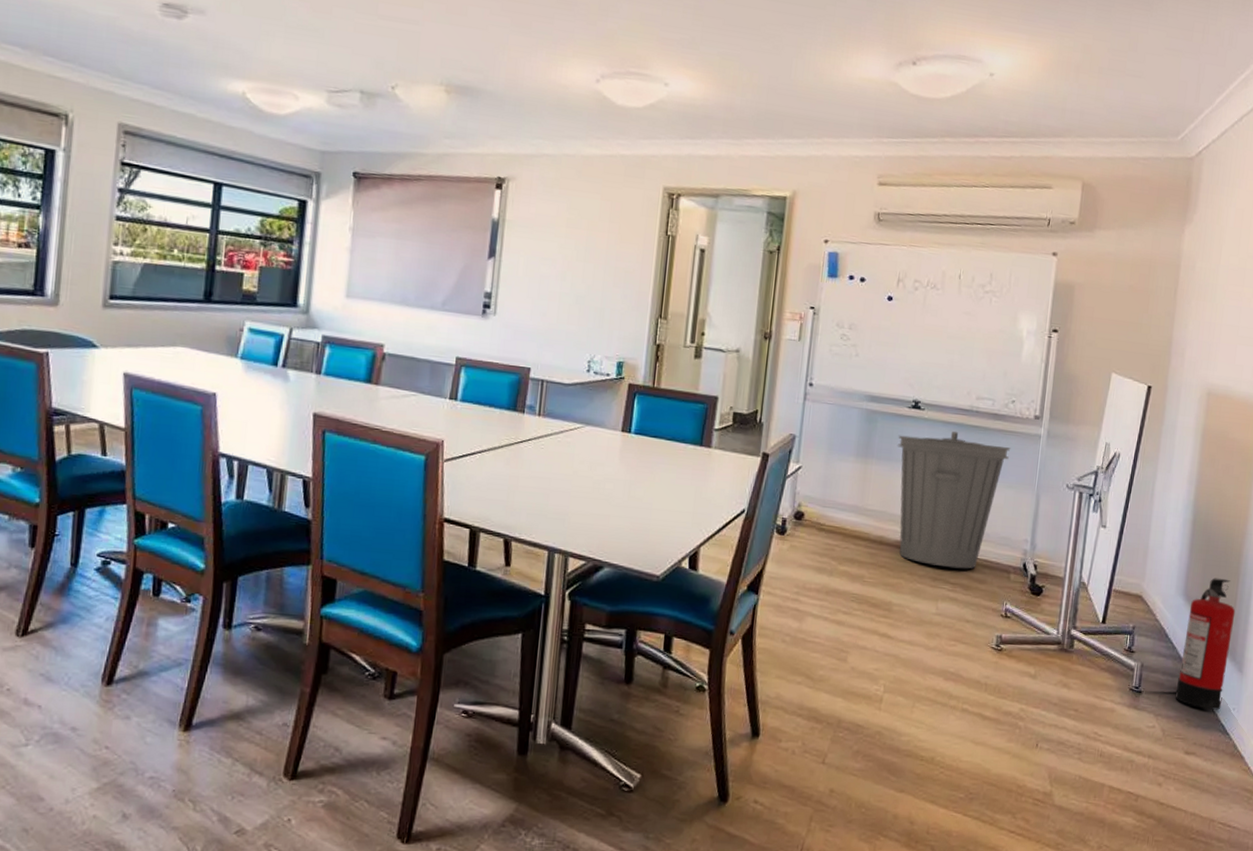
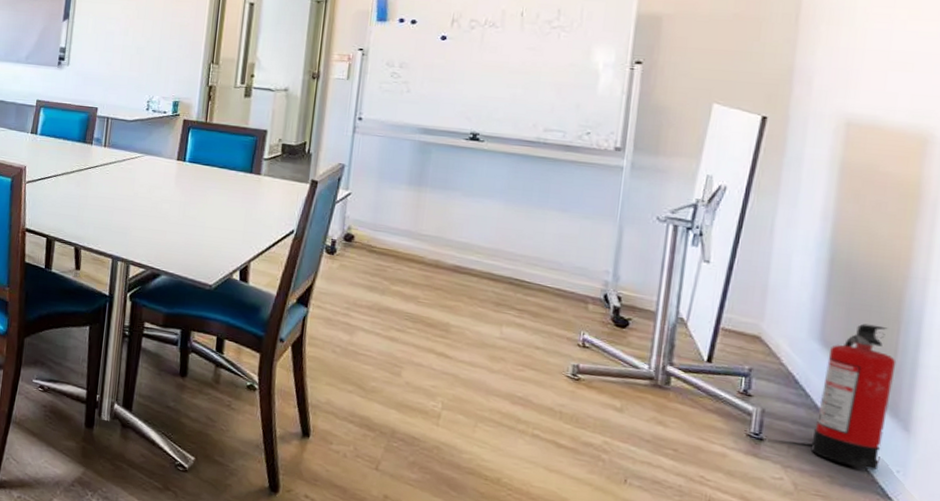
trash can: present [897,430,1011,569] -> none [453,161,586,297]

